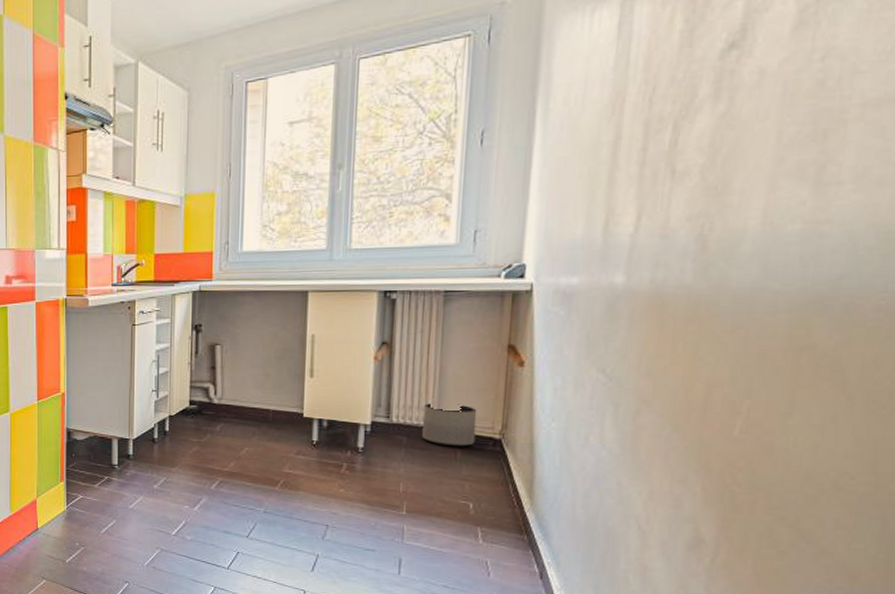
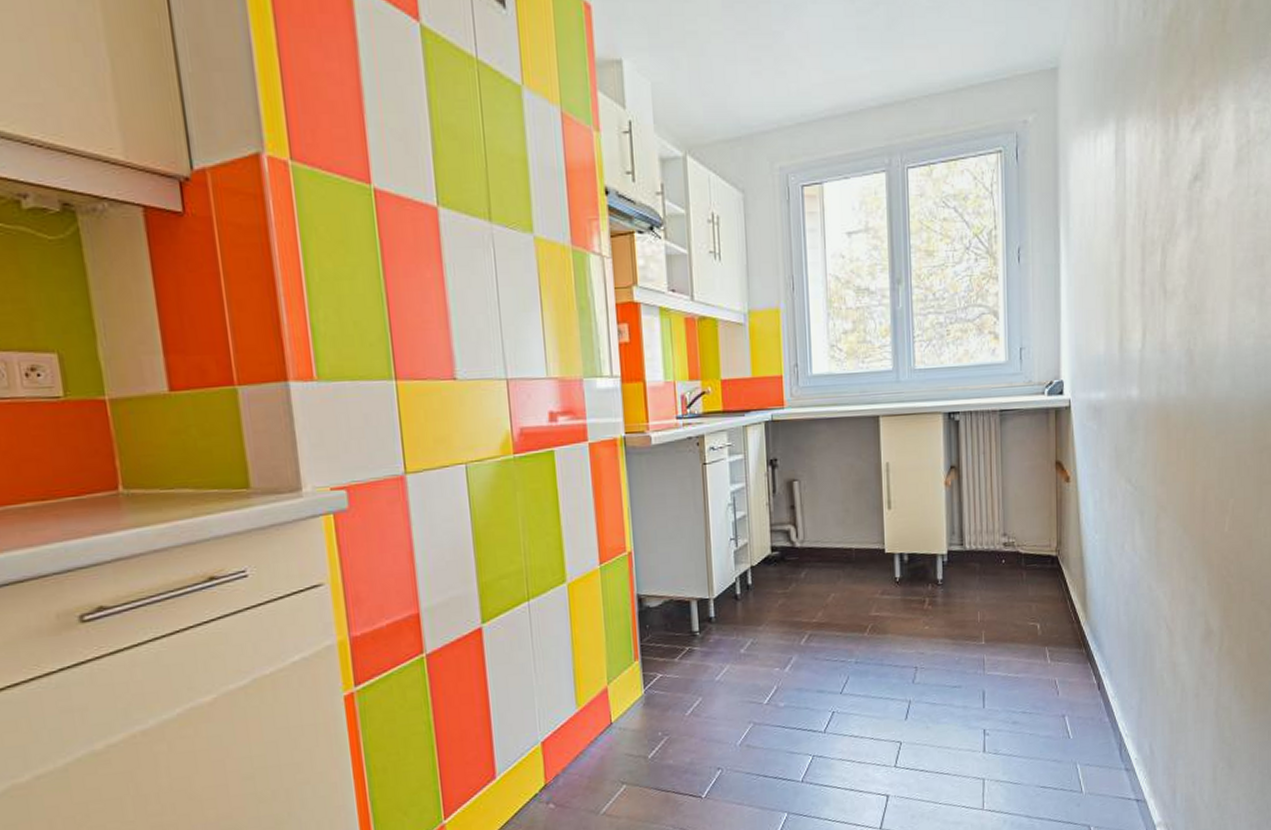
planter: present [422,402,477,447] -> none [992,524,1037,569]

